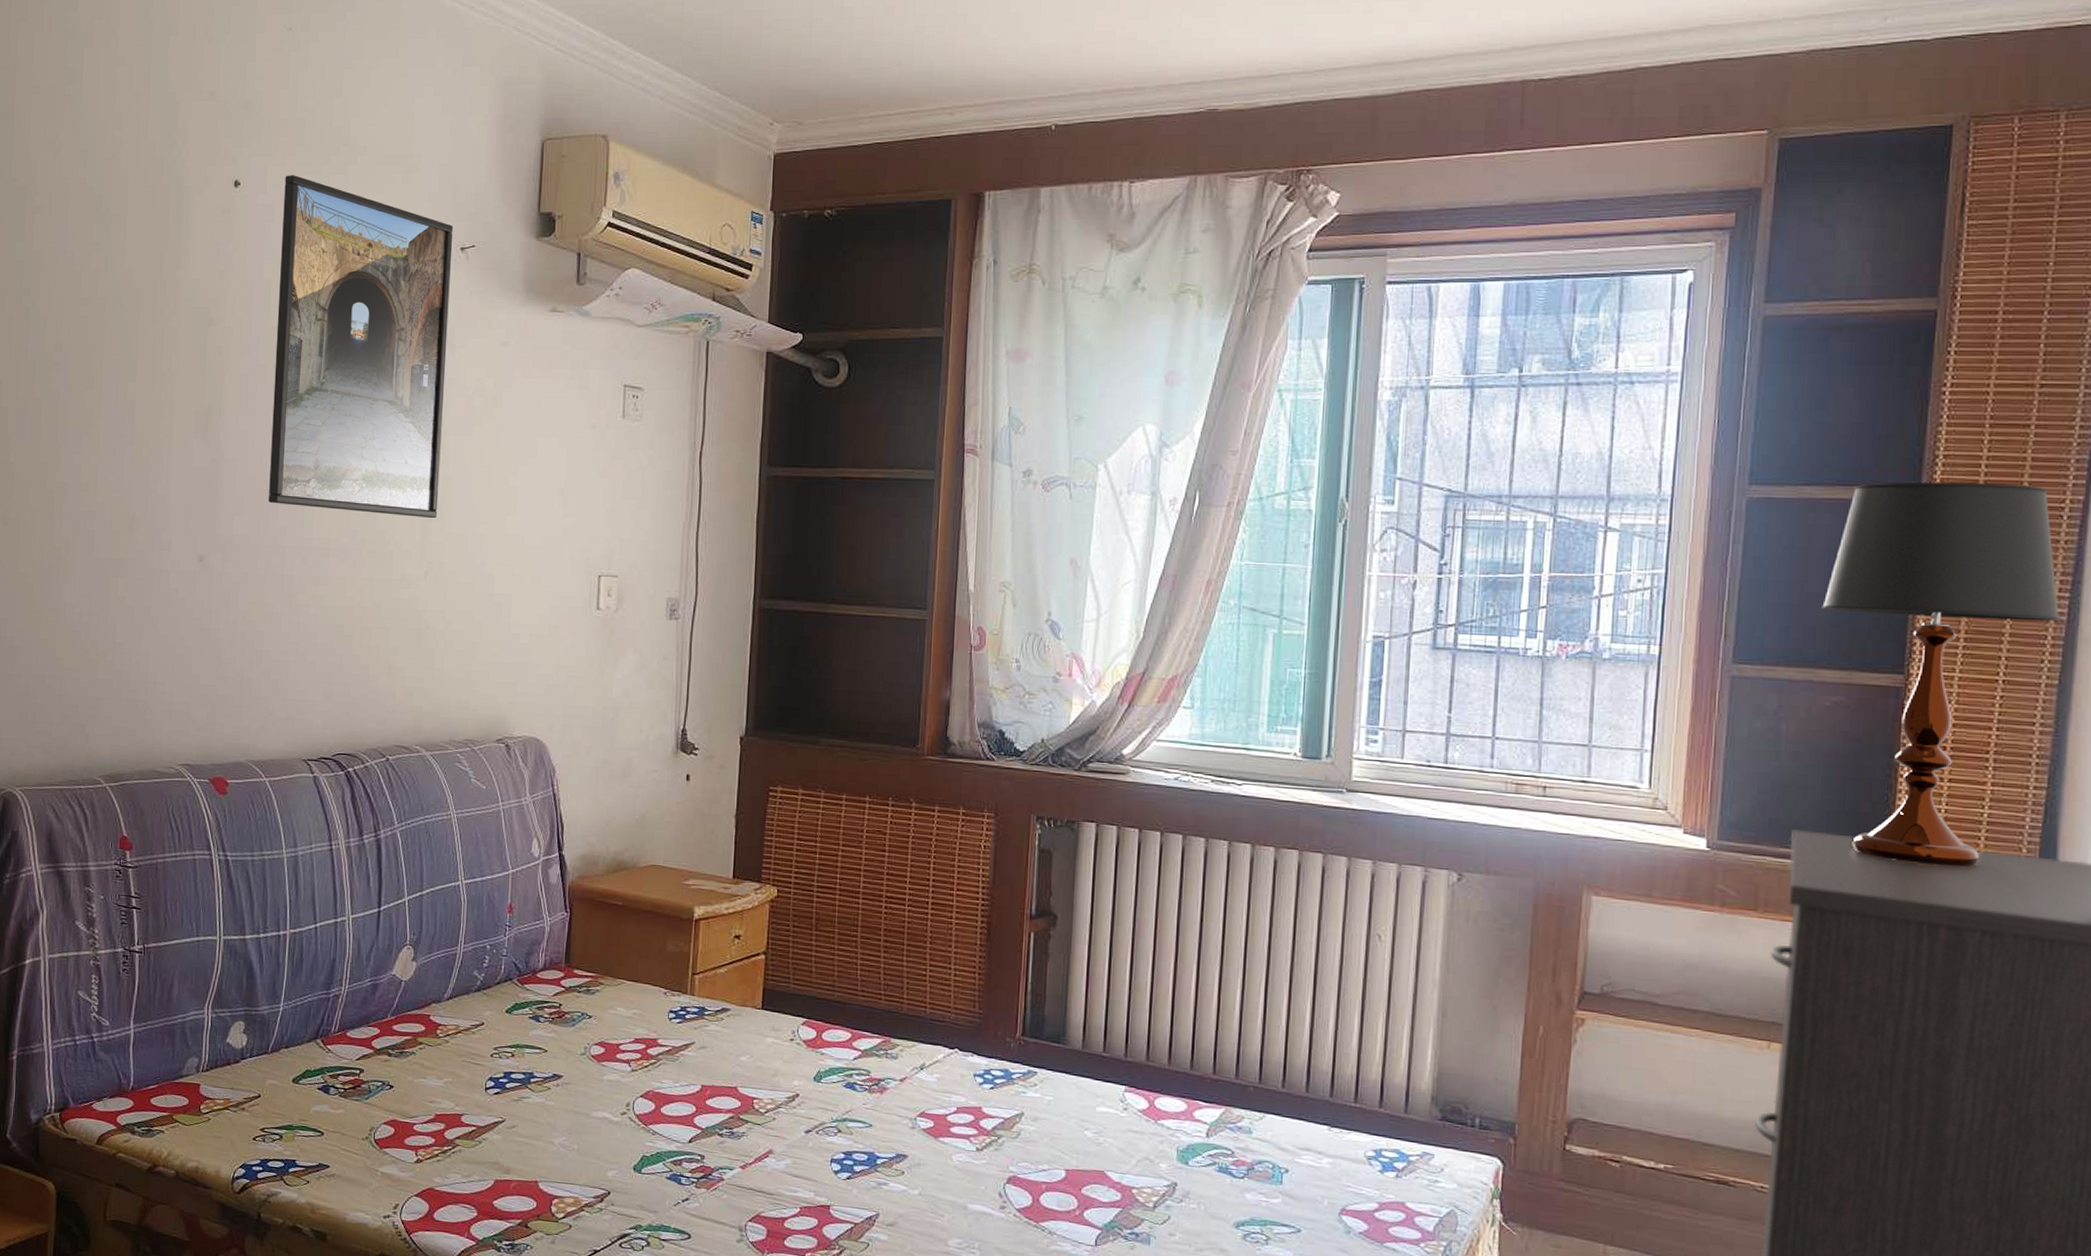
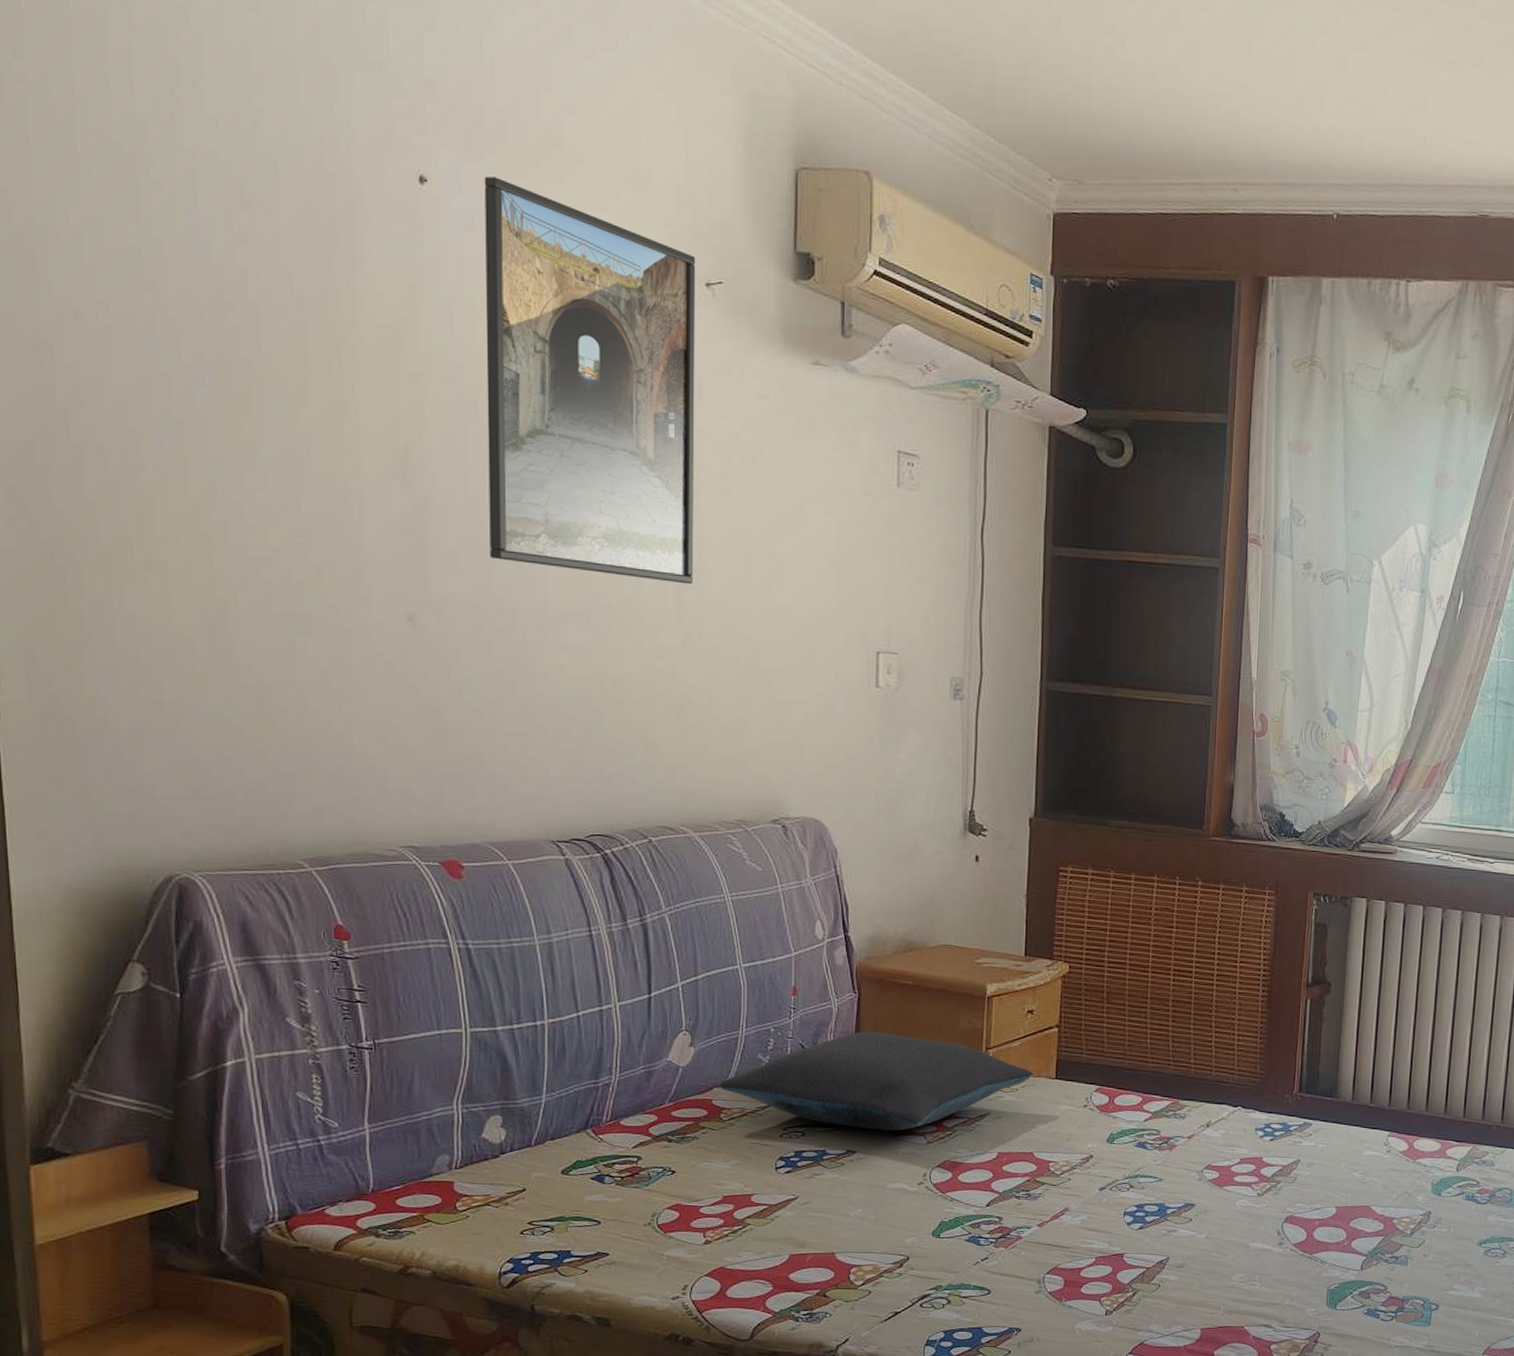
pillow: none [436,951,739,1057] -> present [719,1031,1034,1131]

